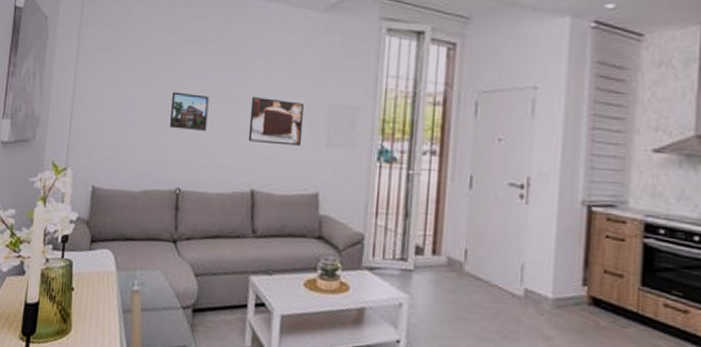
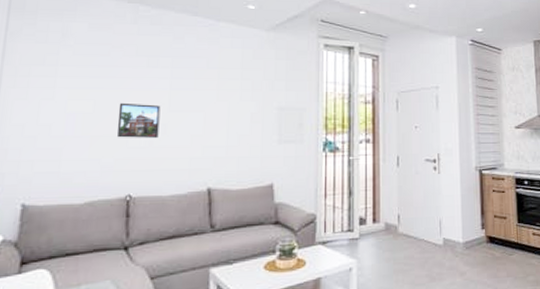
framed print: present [248,97,305,147] -> none [202,104,256,145]

